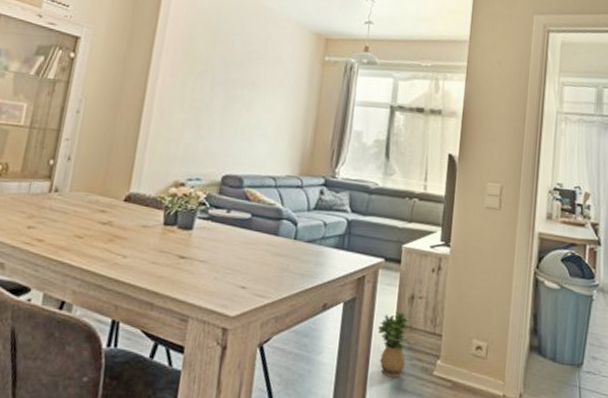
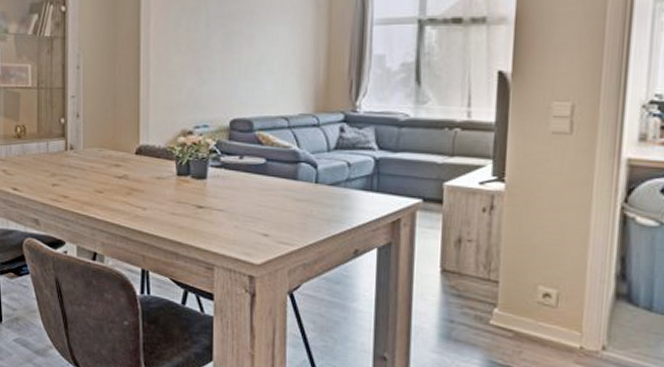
potted plant: present [377,311,408,378] -> none [419,256,456,327]

